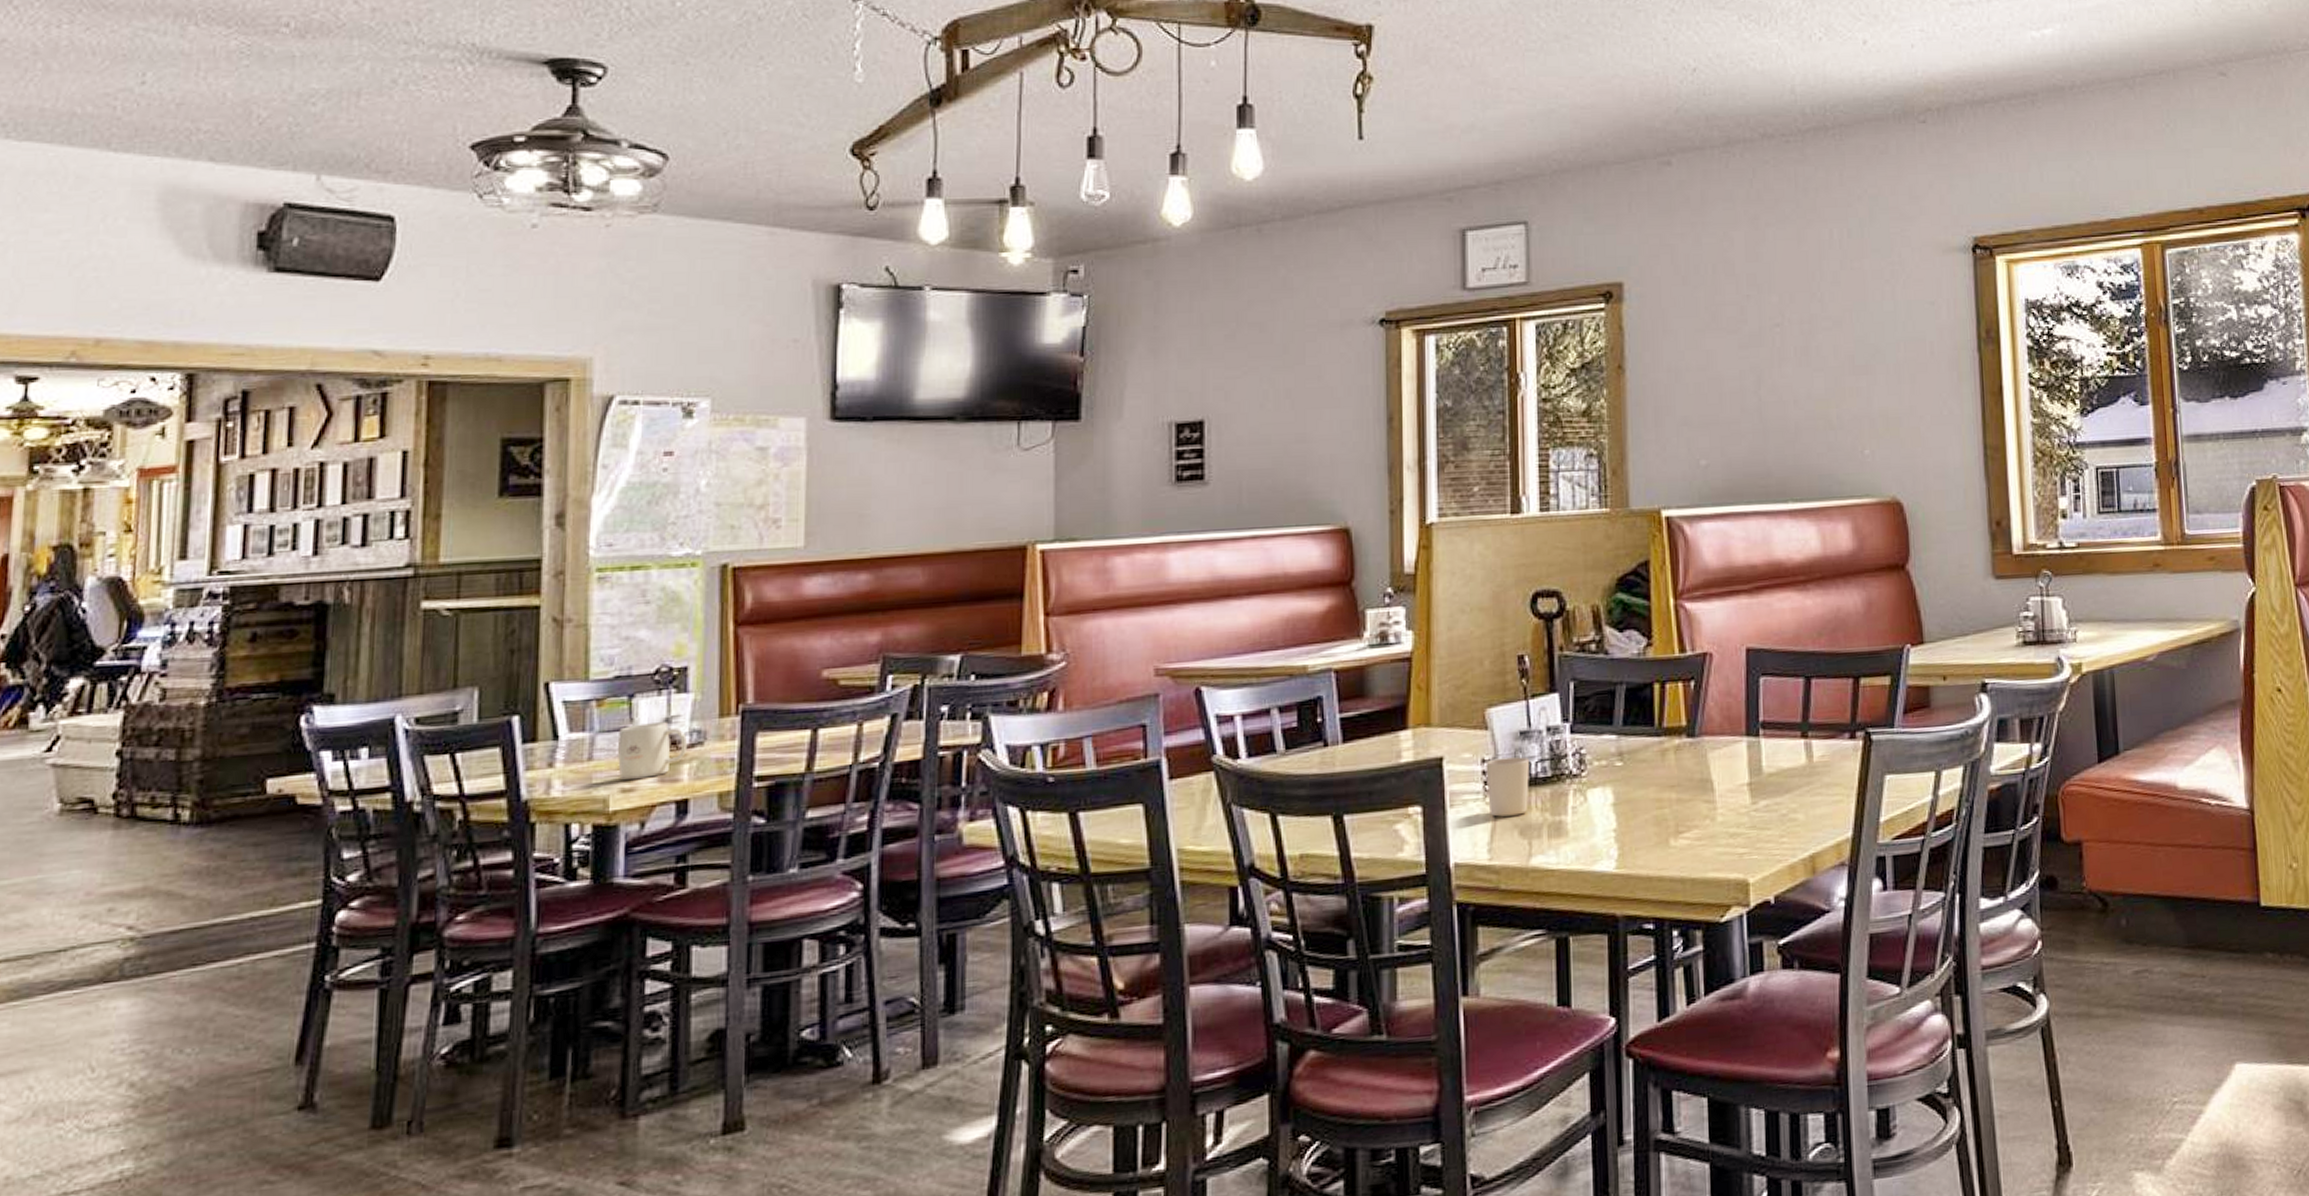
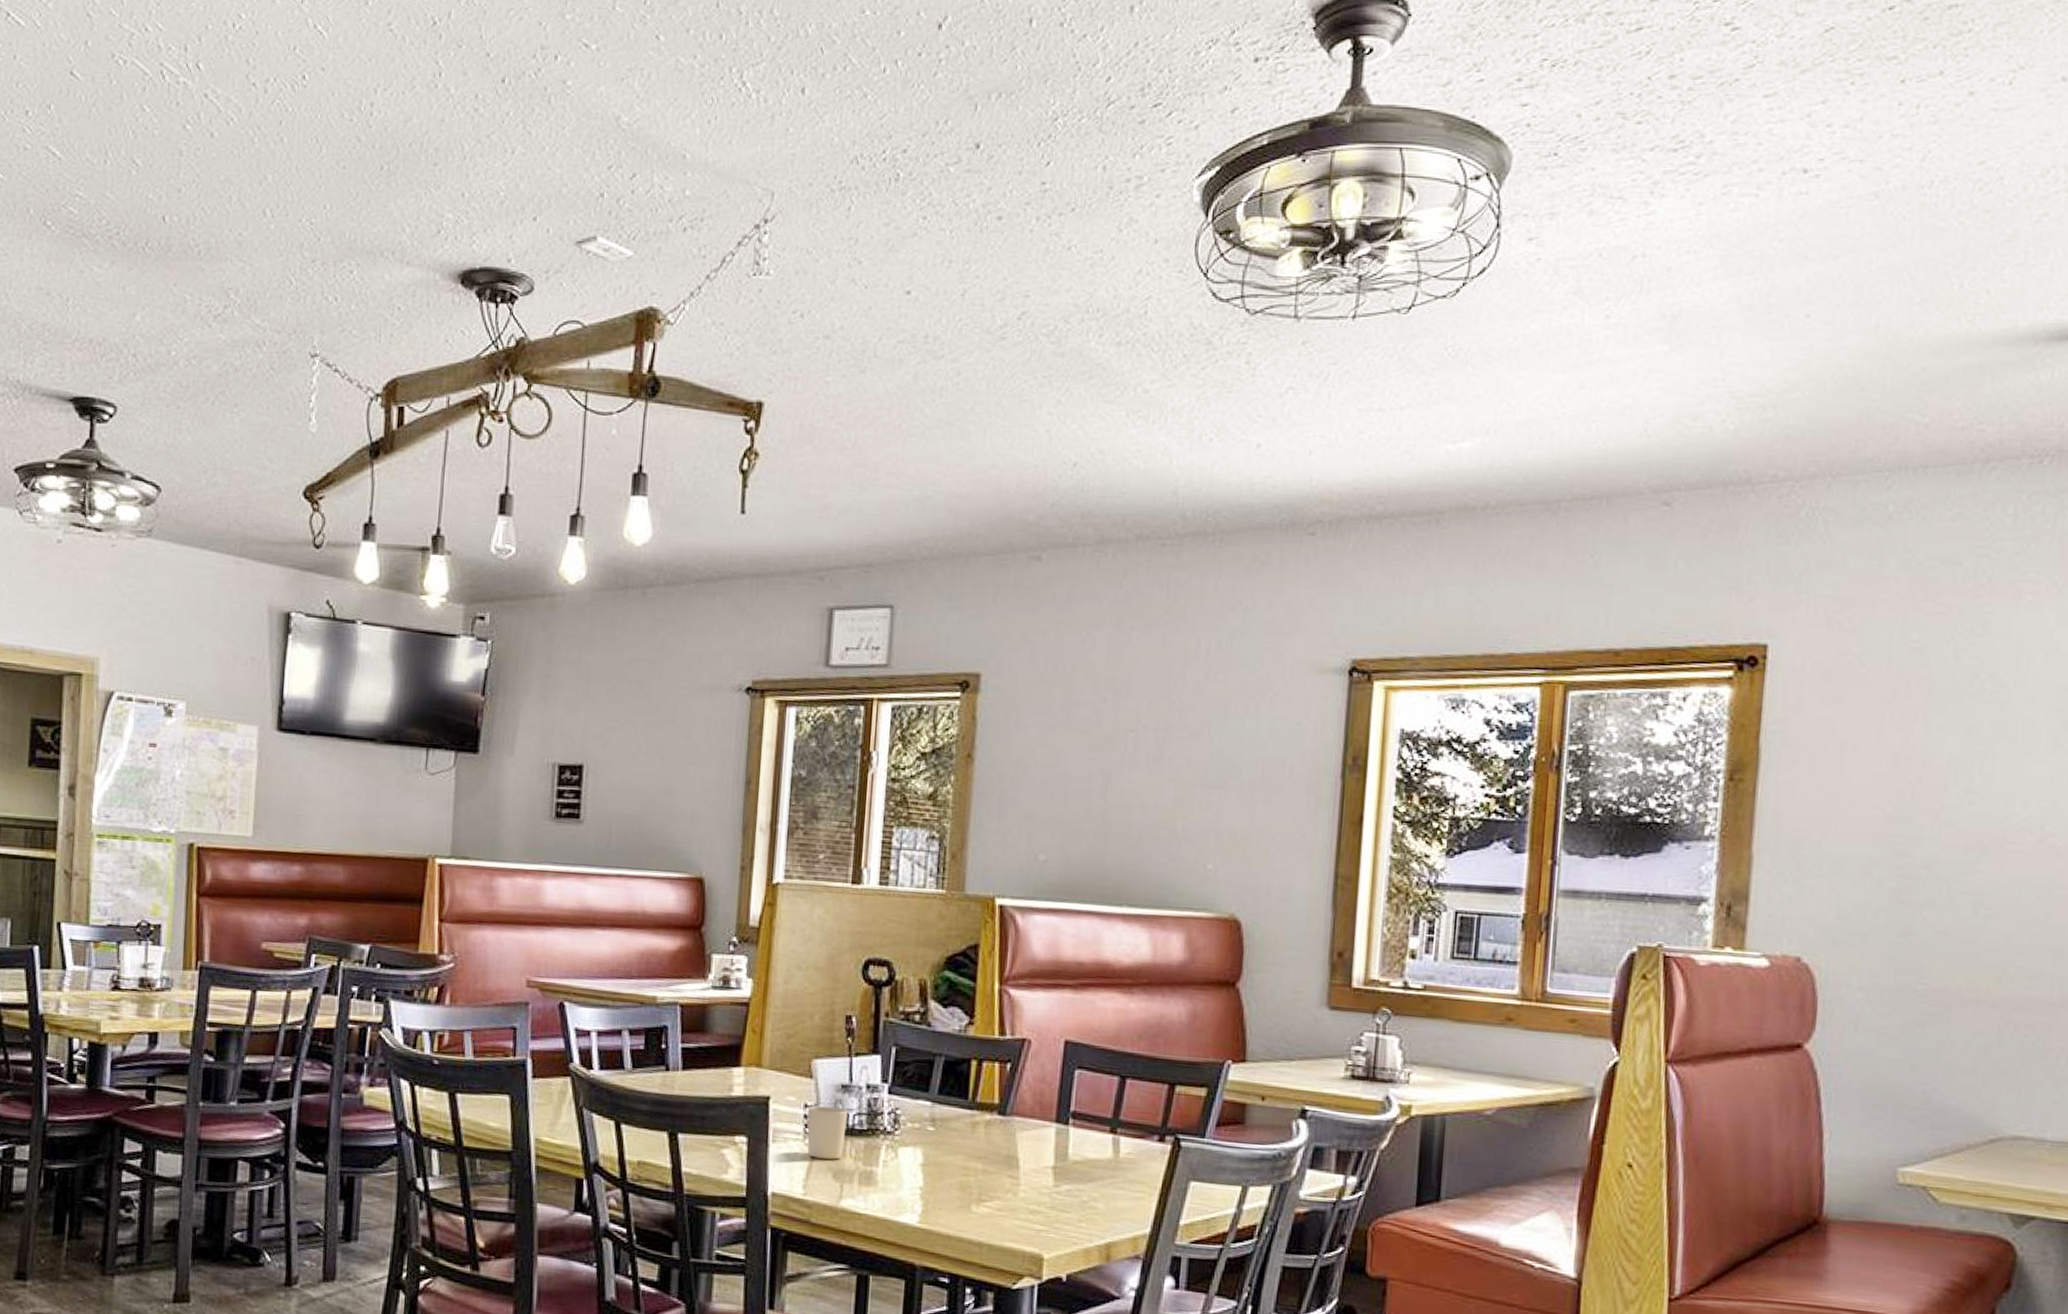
mug: present [617,722,688,781] -> none [107,966,159,1011]

